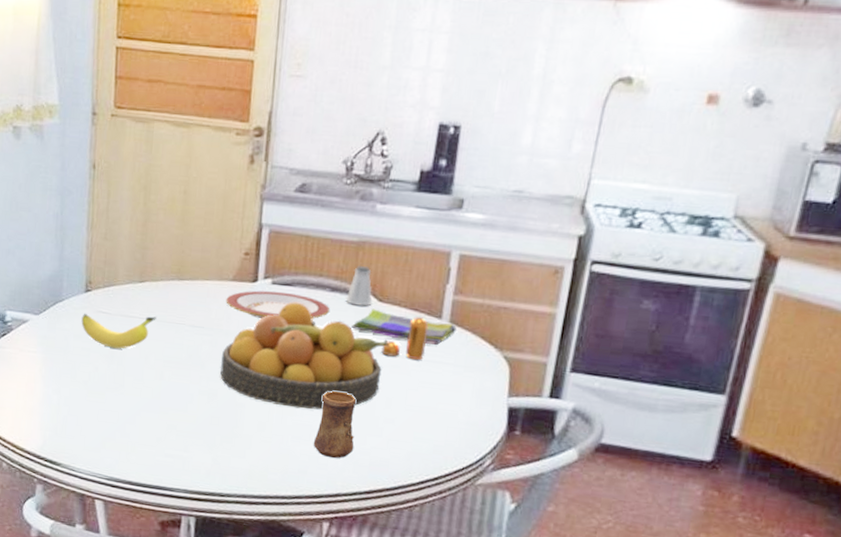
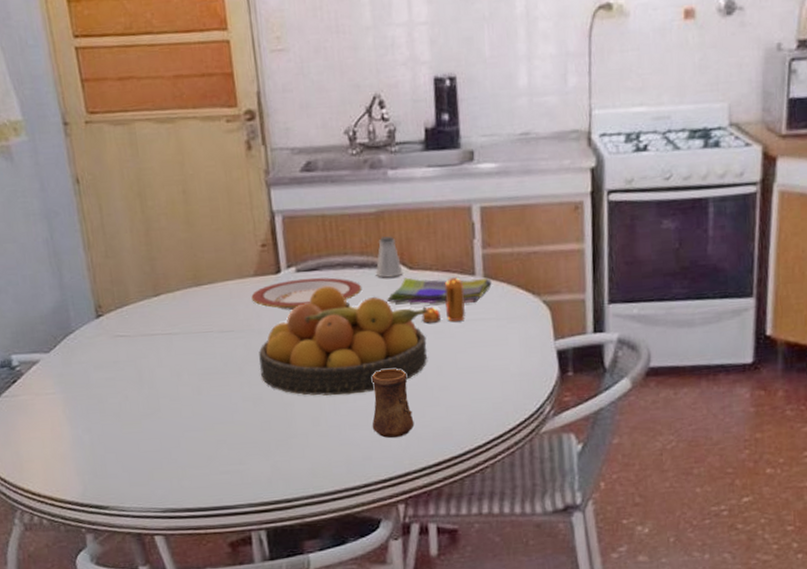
banana: present [81,314,156,349] -> none [98,330,181,372]

